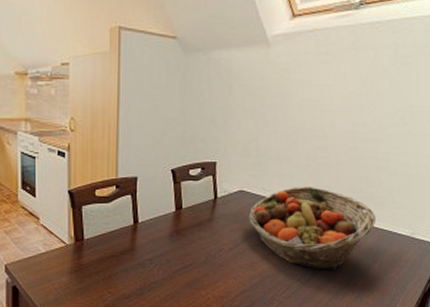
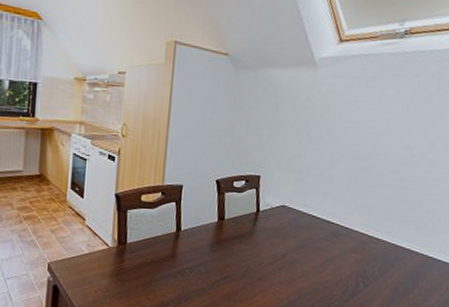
fruit basket: present [248,187,376,271] -> none [289,205,416,294]

